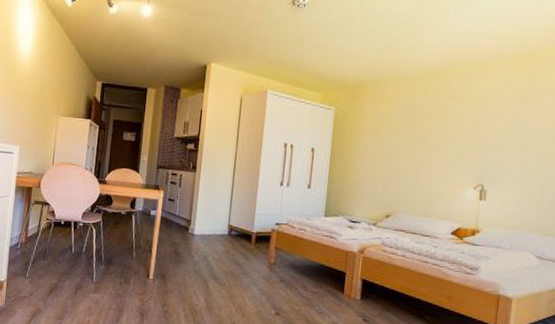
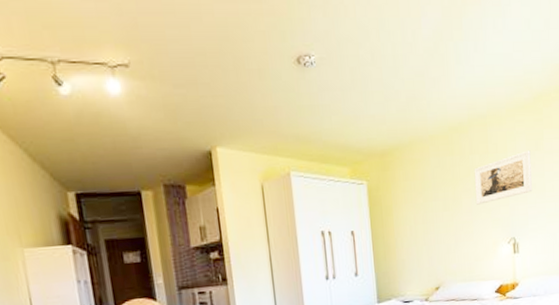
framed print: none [443,102,515,146] -> present [474,150,532,205]

